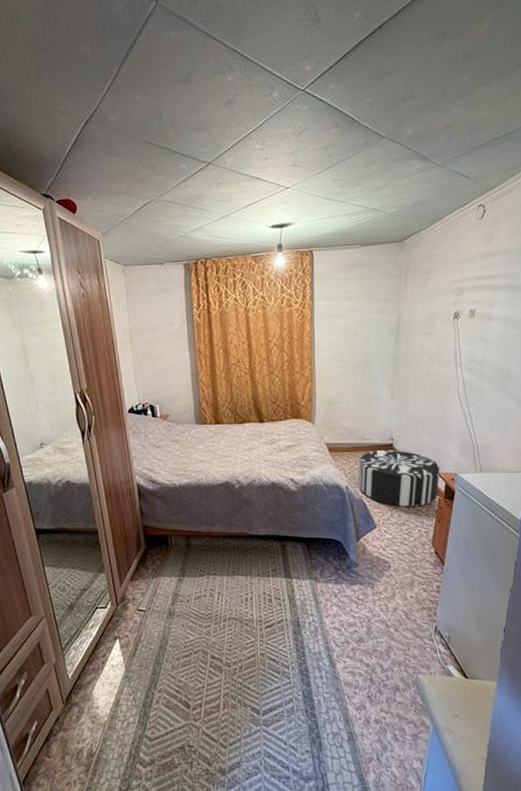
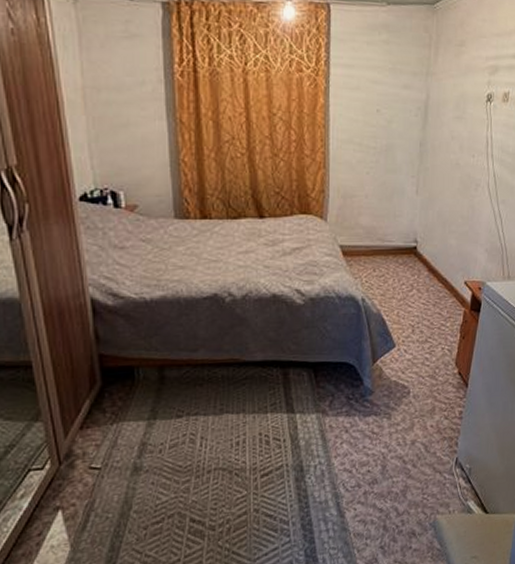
pouf: present [358,450,440,507] -> none [376,254,467,322]

